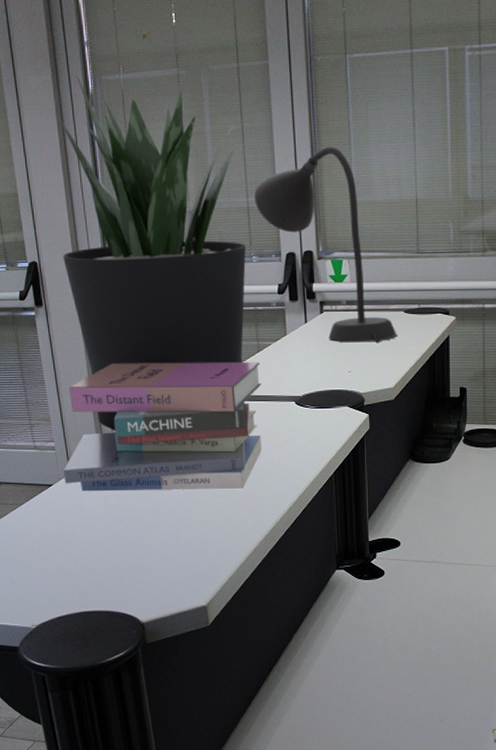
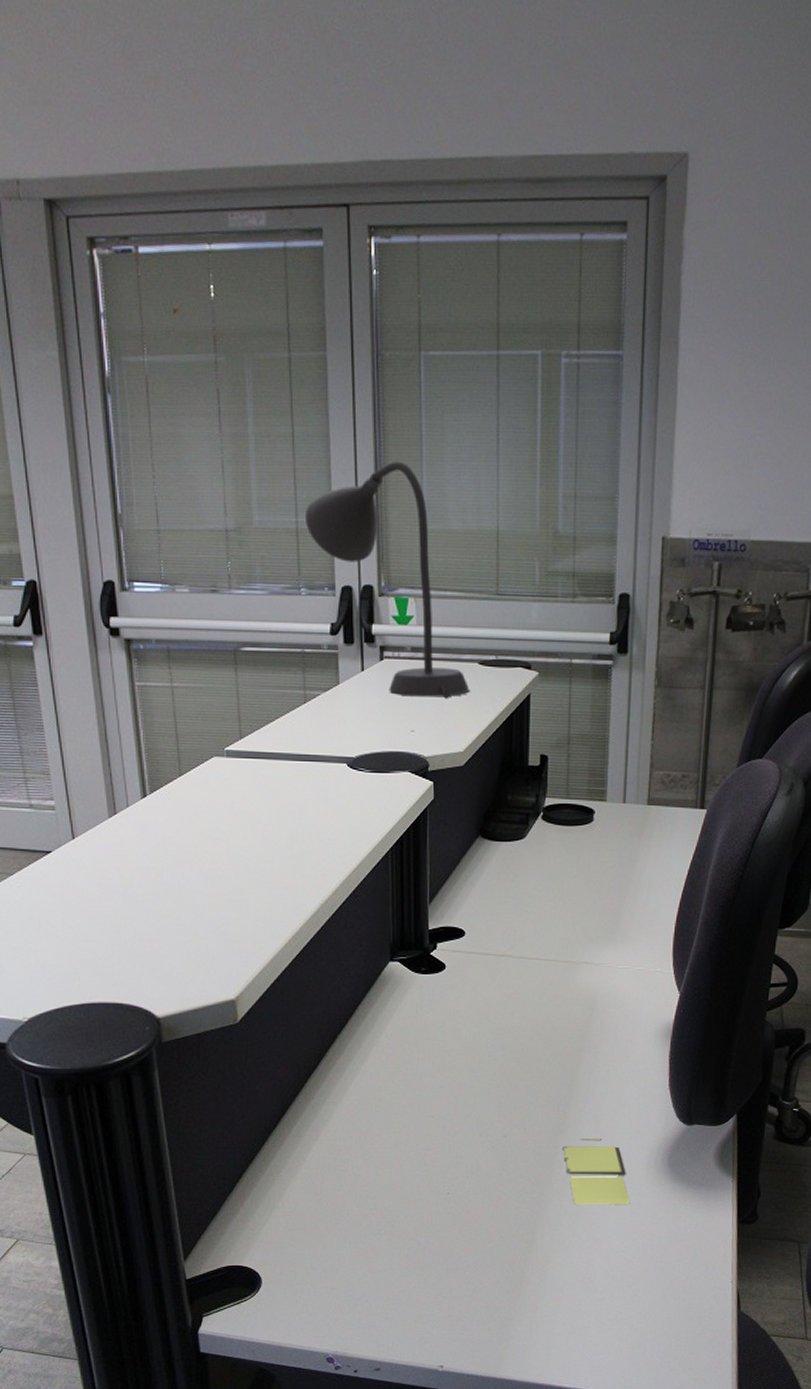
planter: present [57,75,247,432] -> none [64,353,294,791]
books: present [63,361,262,491] -> none [64,709,308,864]

